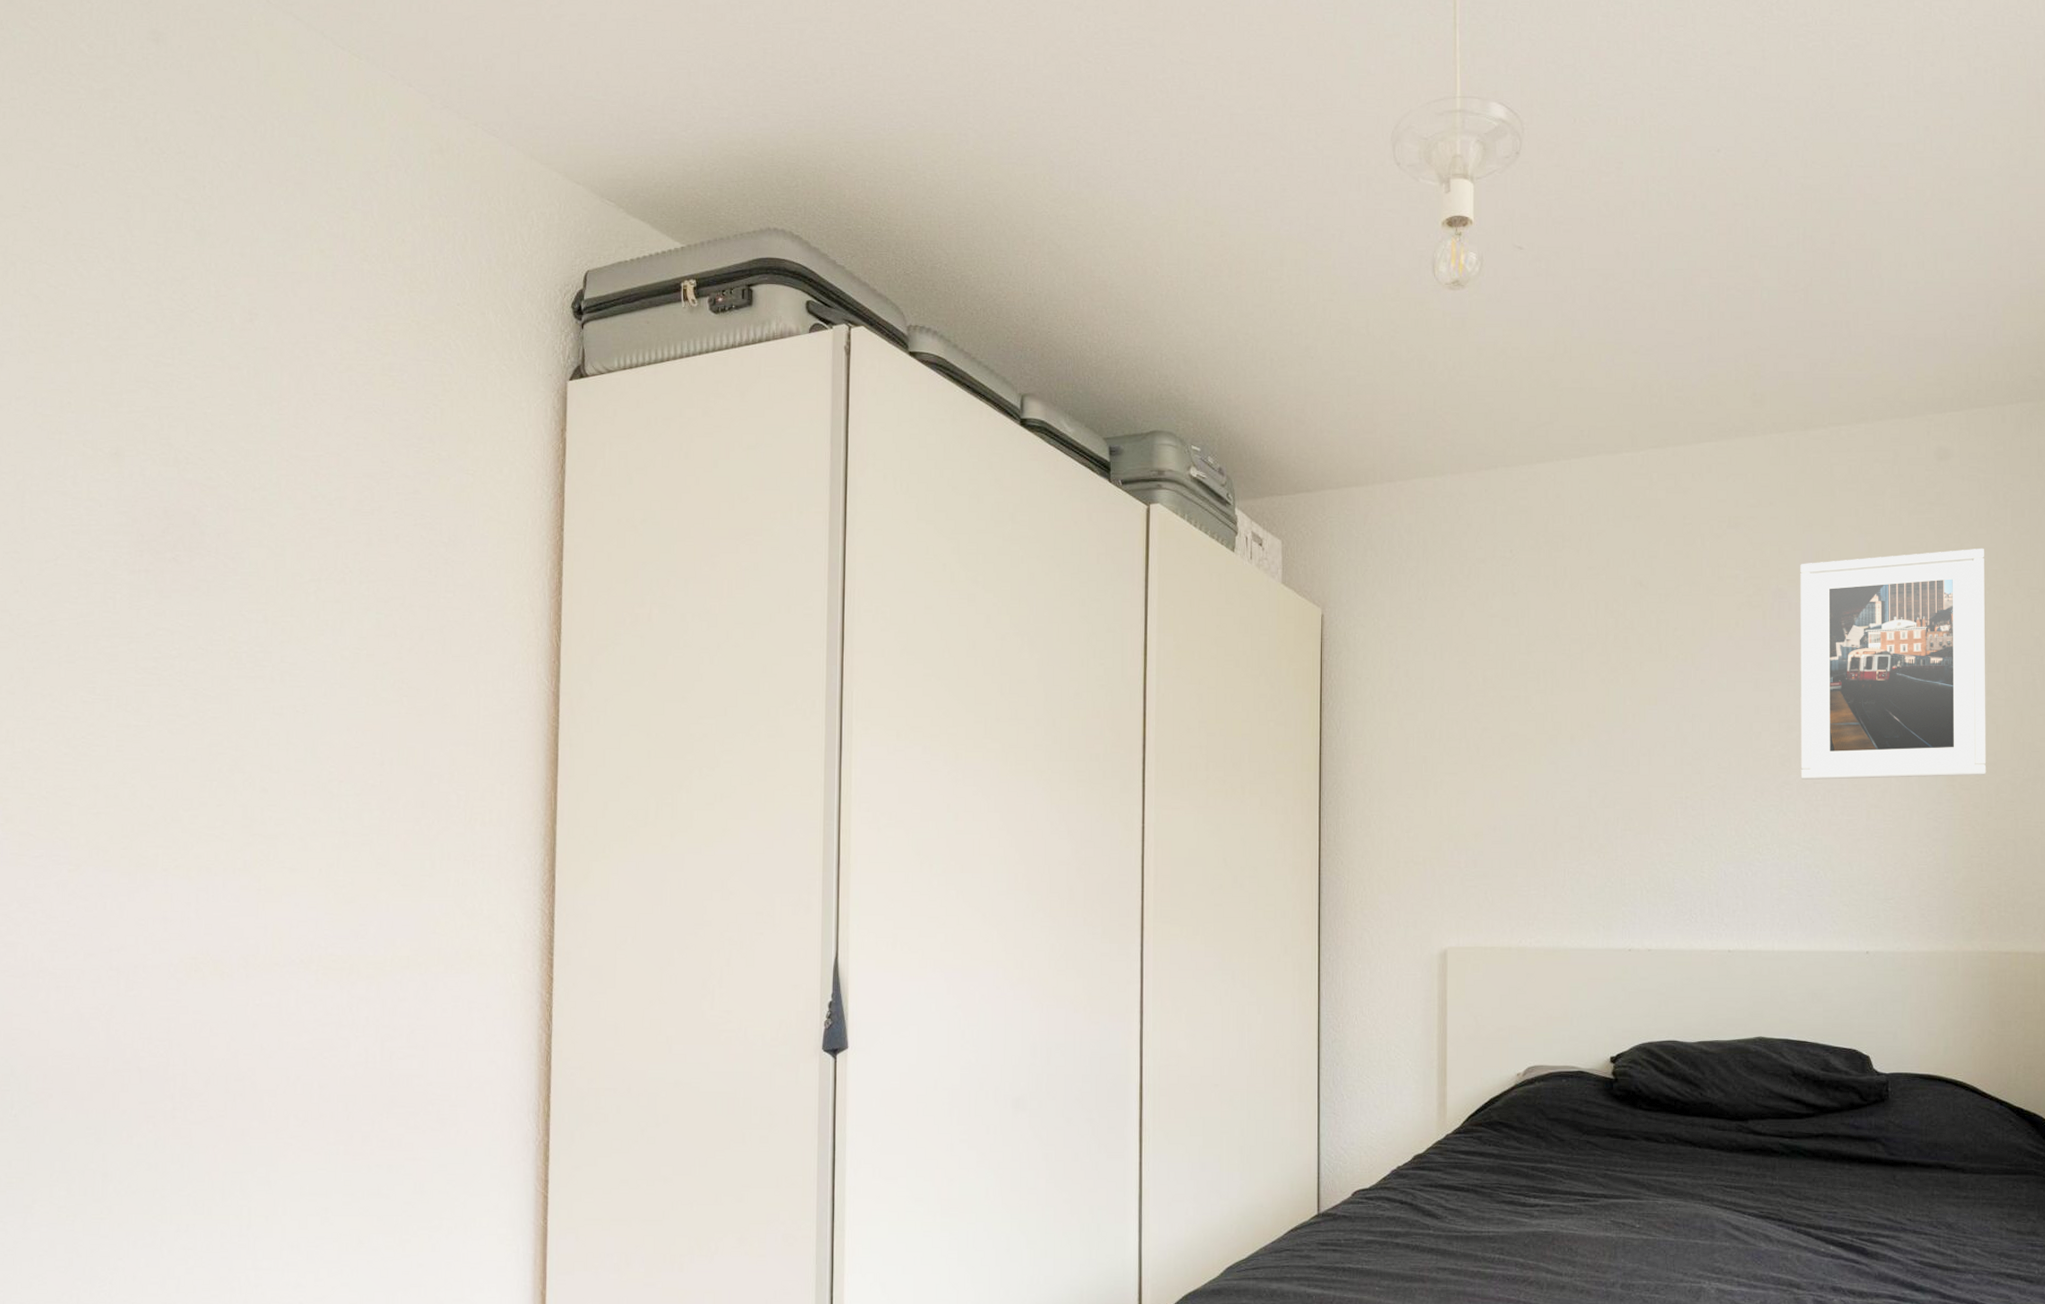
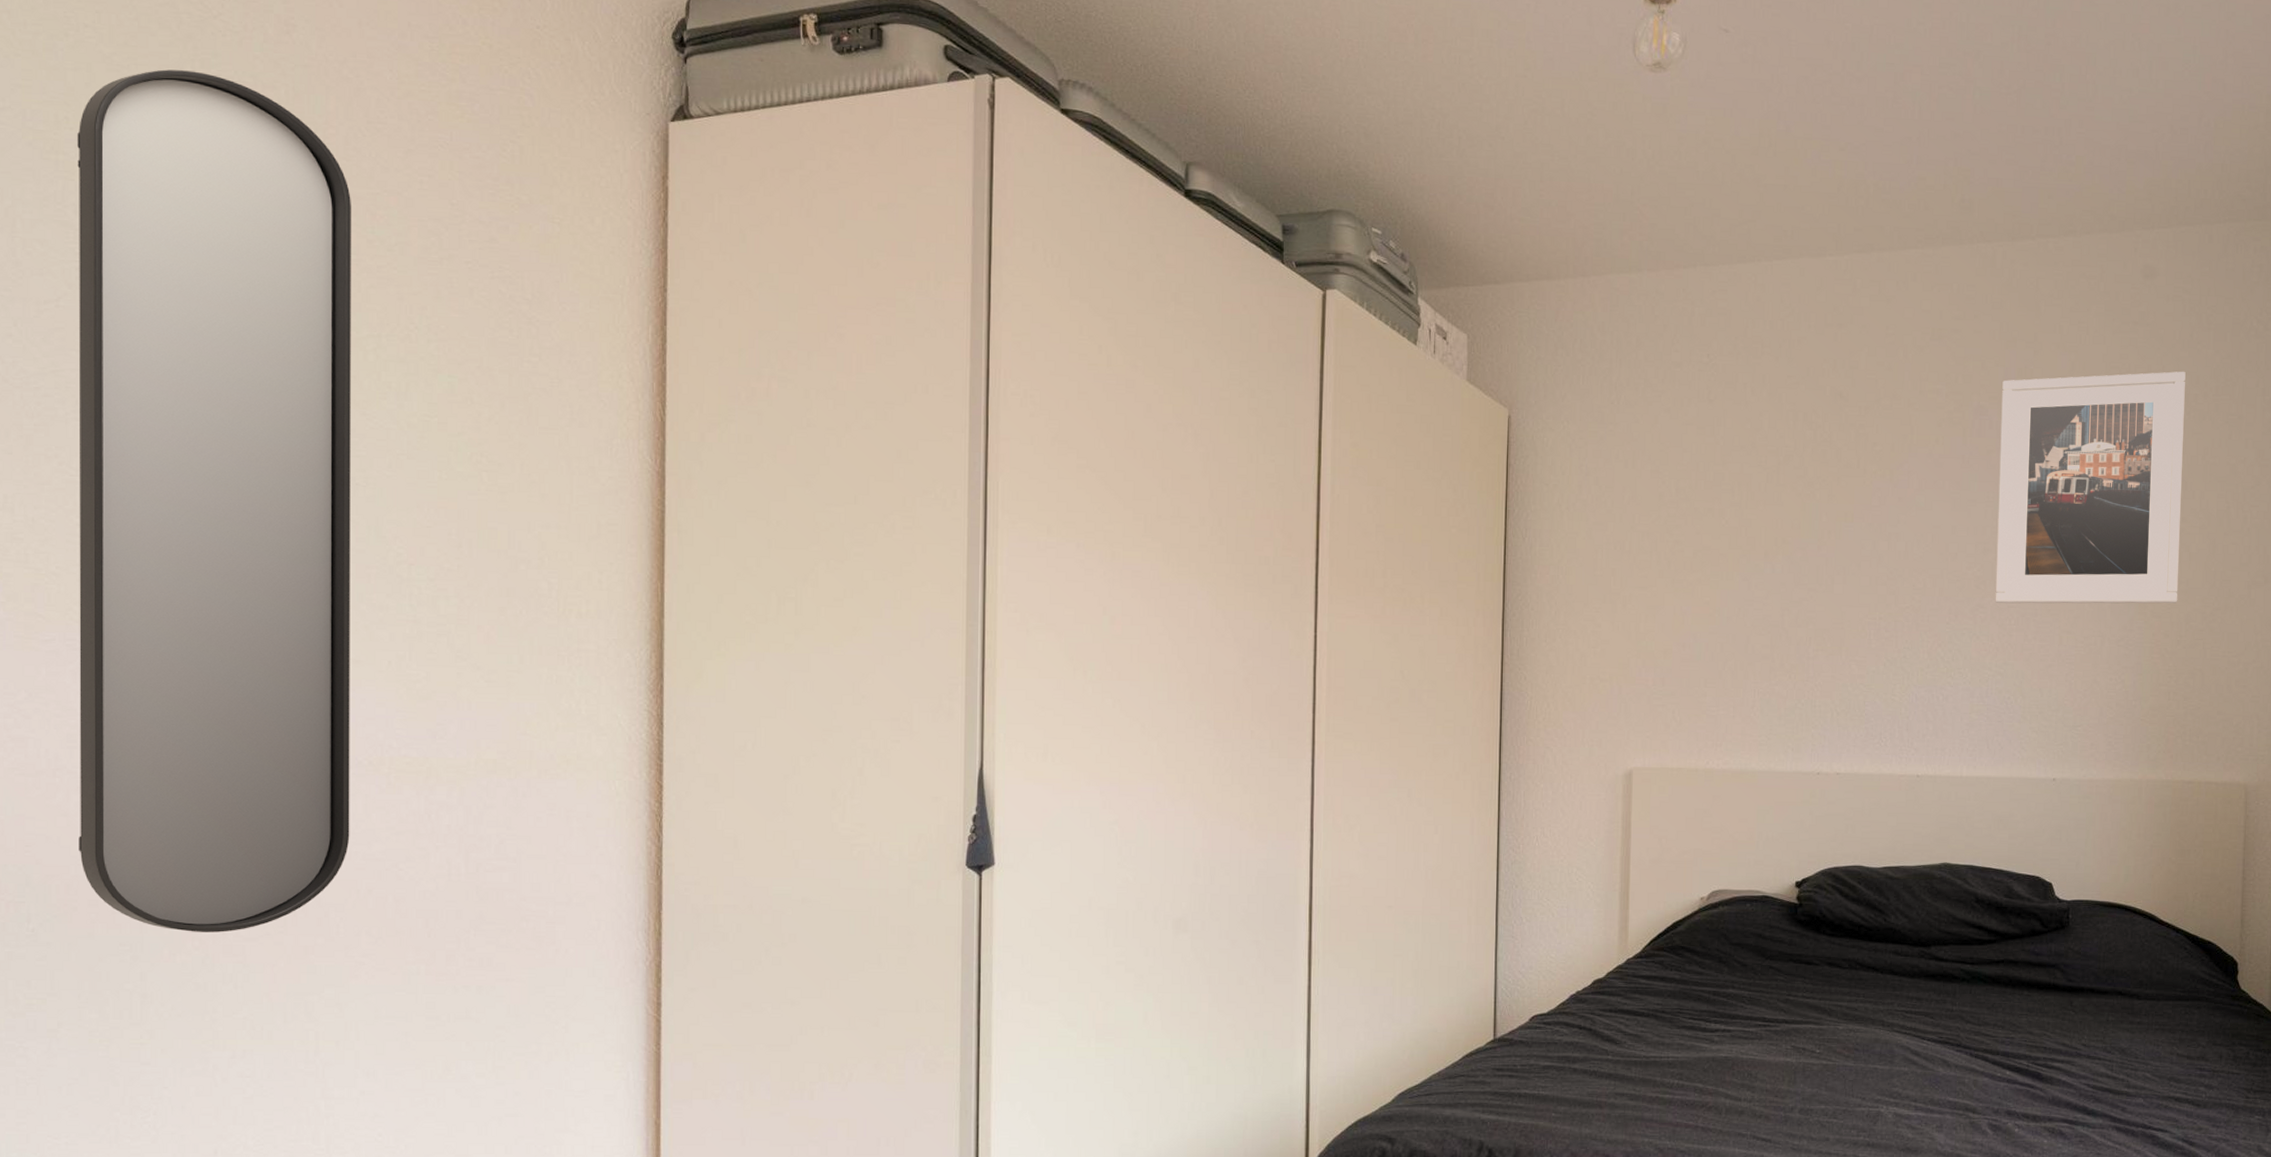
home mirror: none [56,358,300,1117] -> present [77,69,352,932]

